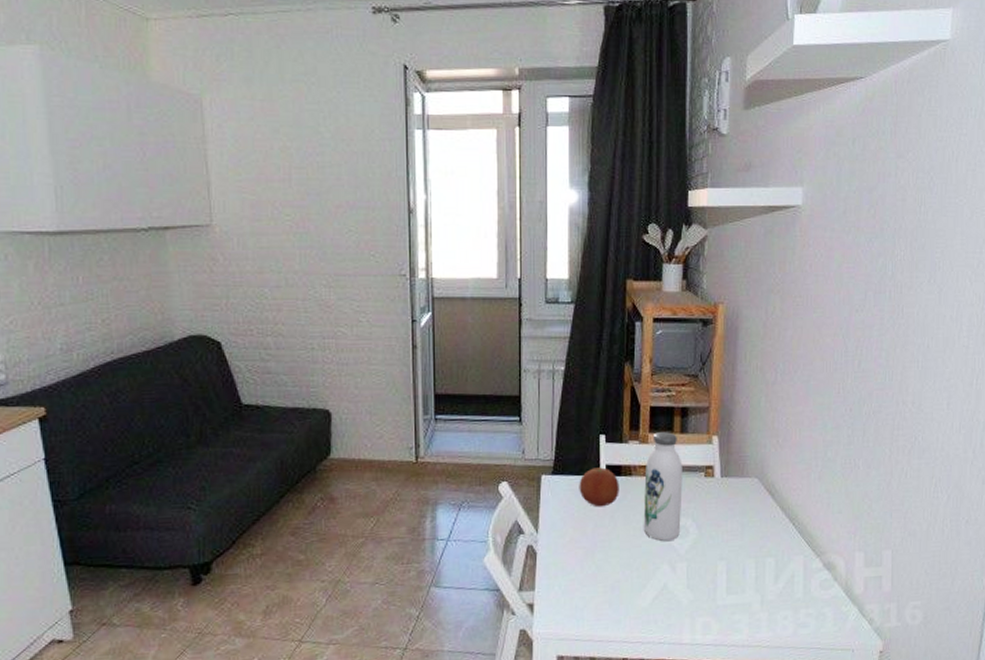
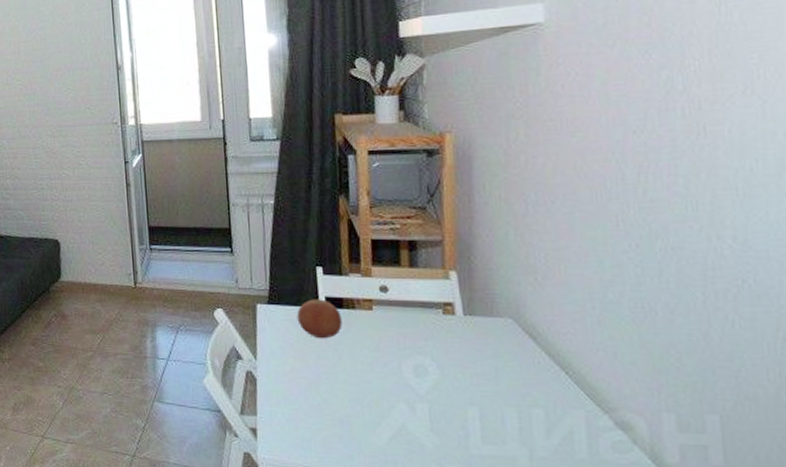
water bottle: present [643,432,683,541] -> none [370,266,418,379]

